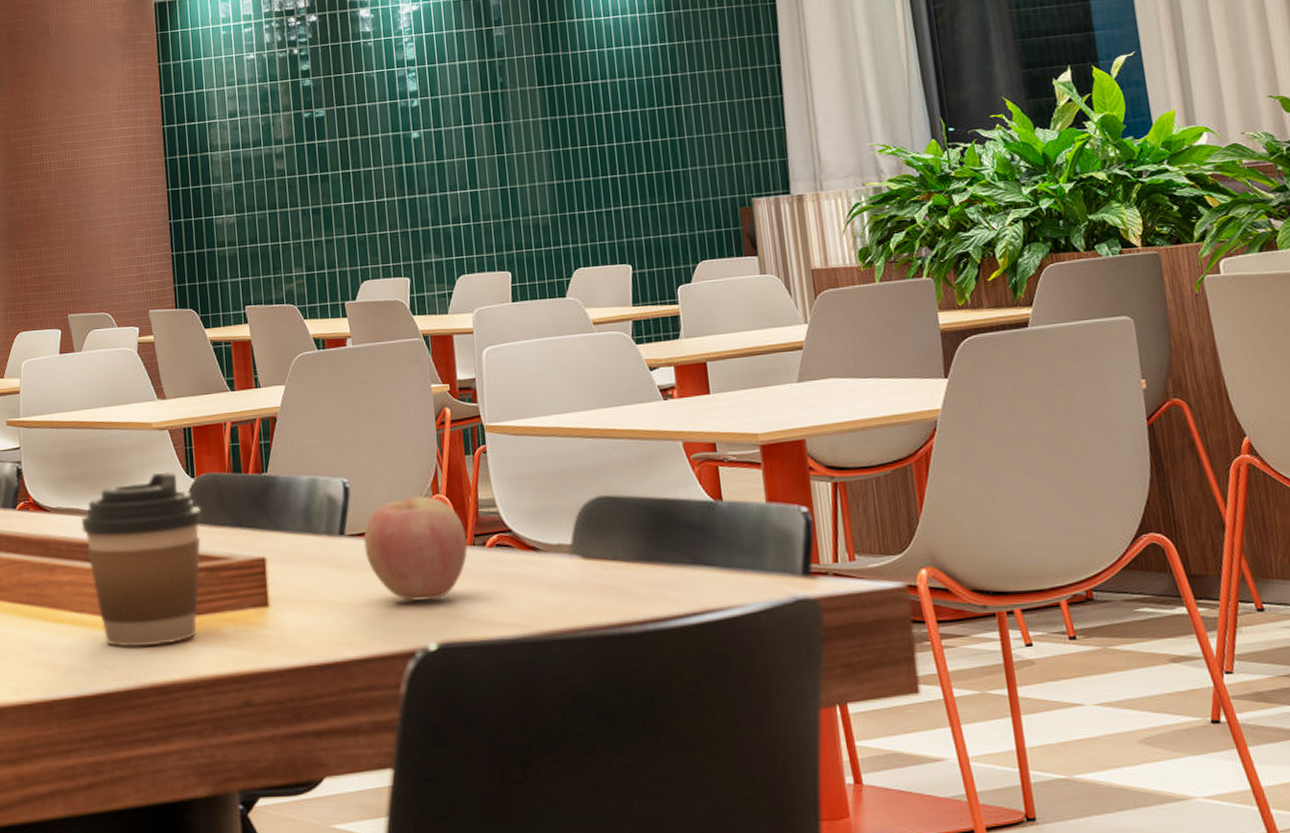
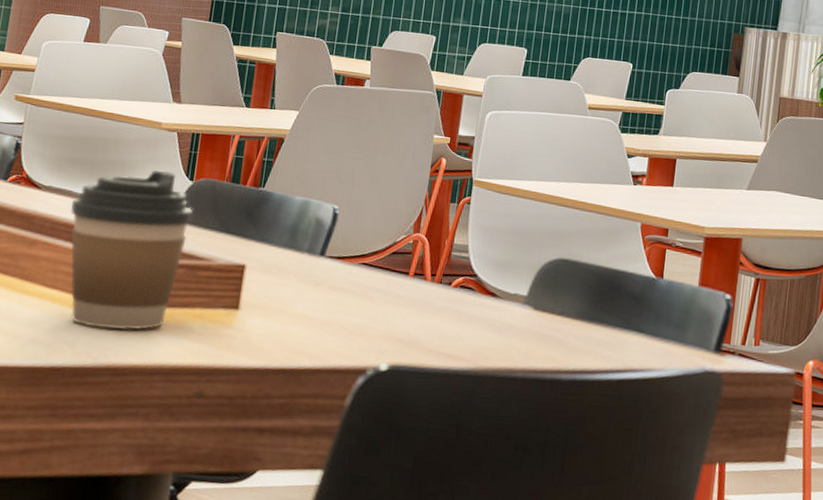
apple: present [363,495,468,601] -> none [340,231,436,326]

